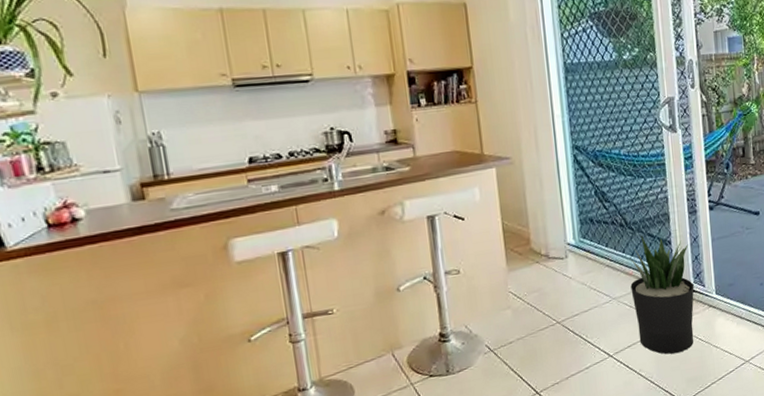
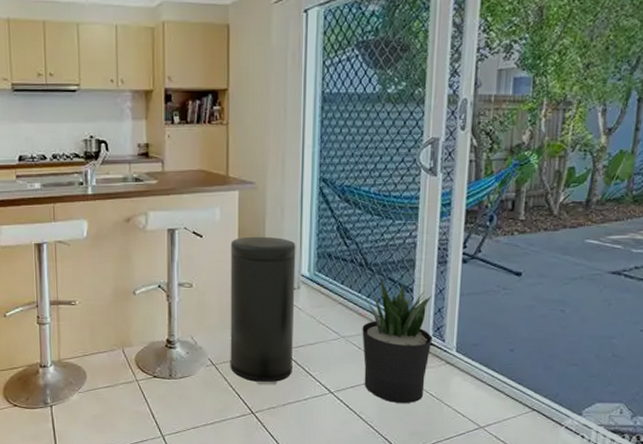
pedal bin: none [494,209,571,362] -> present [230,236,296,384]

